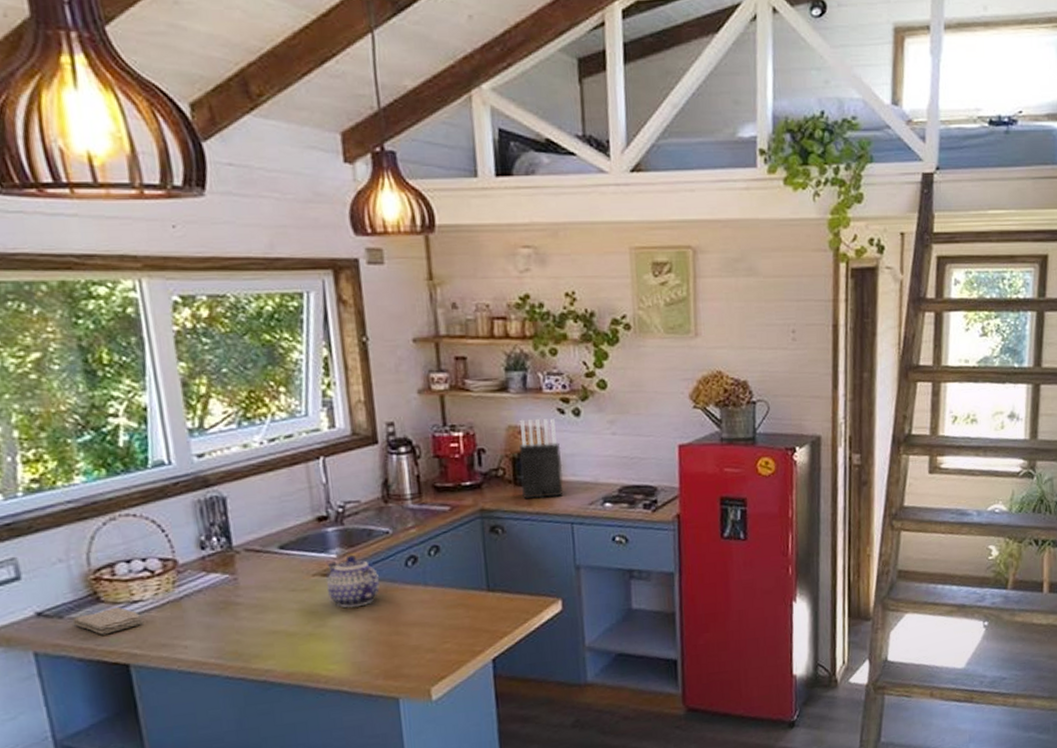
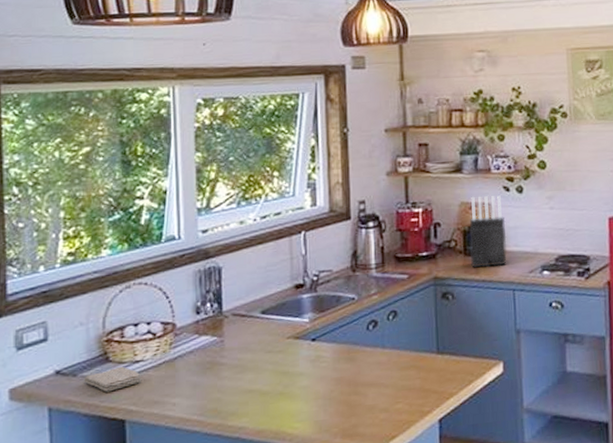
teapot: present [327,554,380,608] -> none [299,319,343,369]

